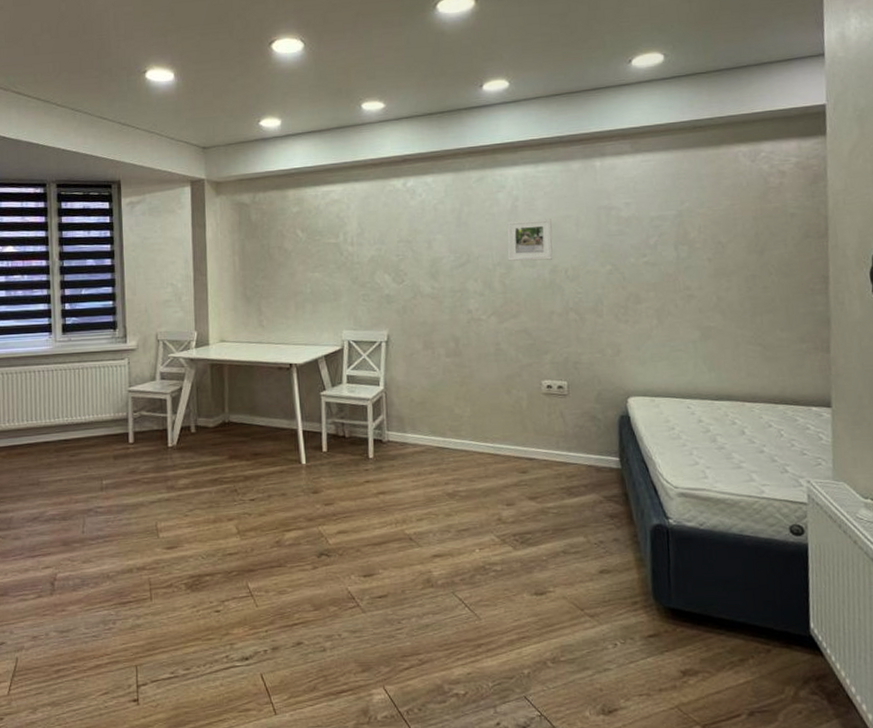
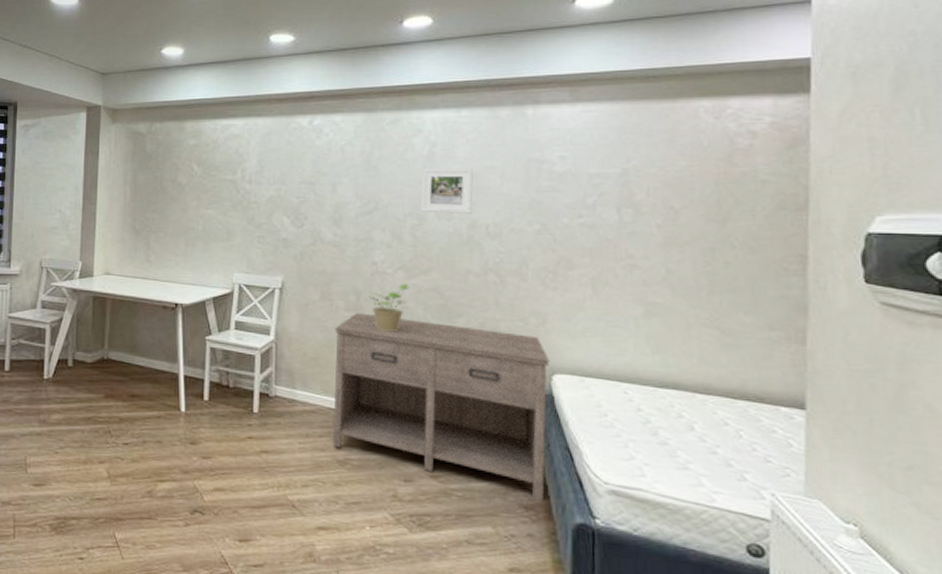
nightstand: none [438,358,626,509] -> present [332,313,550,501]
potted plant: none [466,328,502,373] -> present [368,284,410,332]

